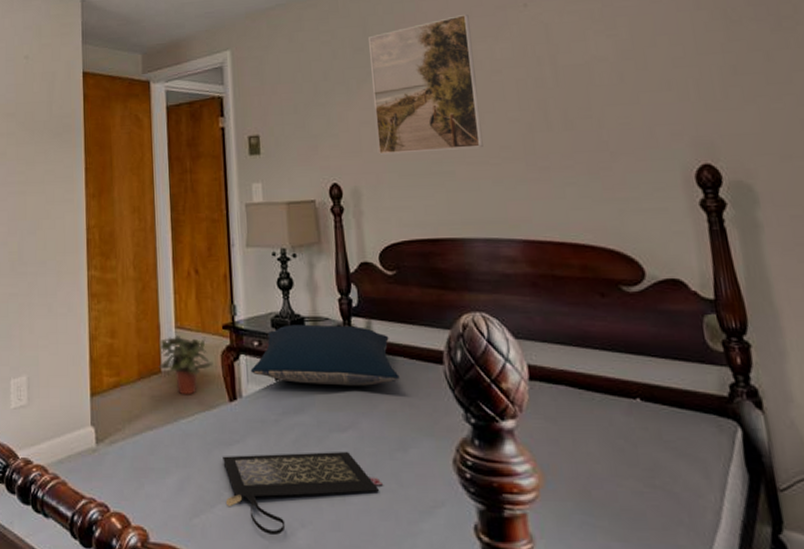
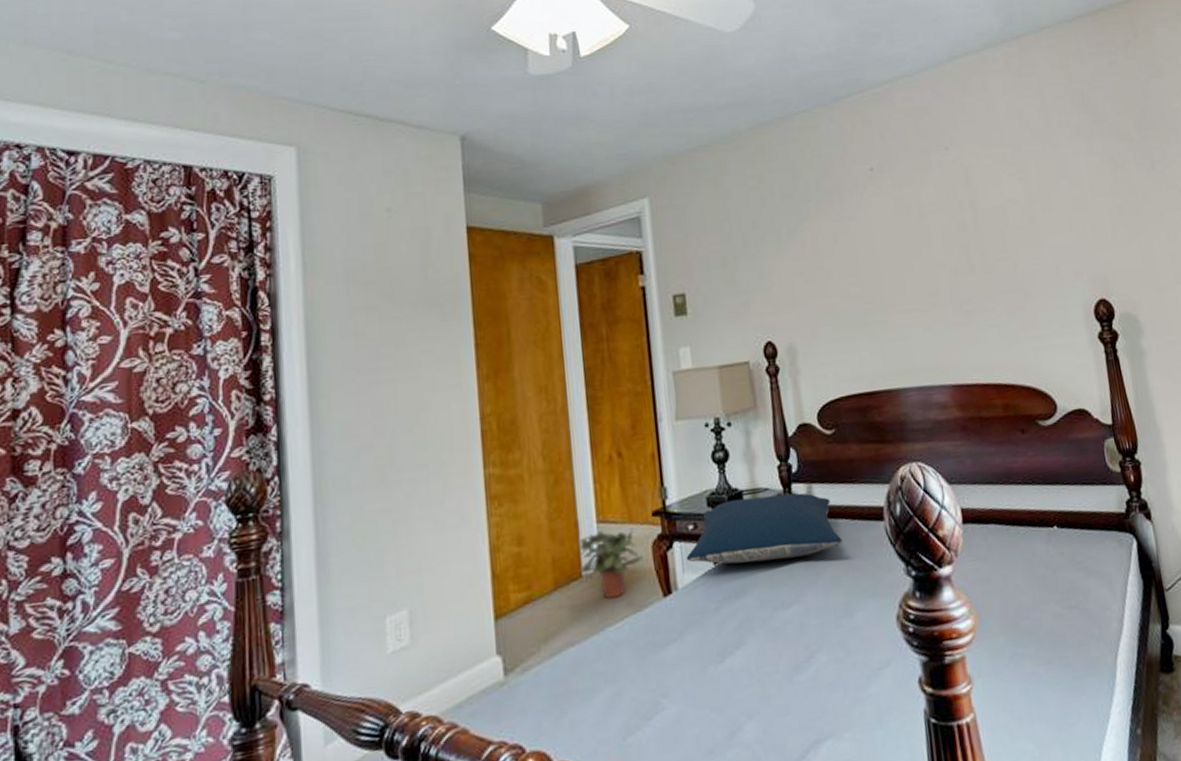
clutch bag: present [223,451,383,536] -> none [659,627,830,737]
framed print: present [369,14,483,155] -> none [798,158,913,308]

